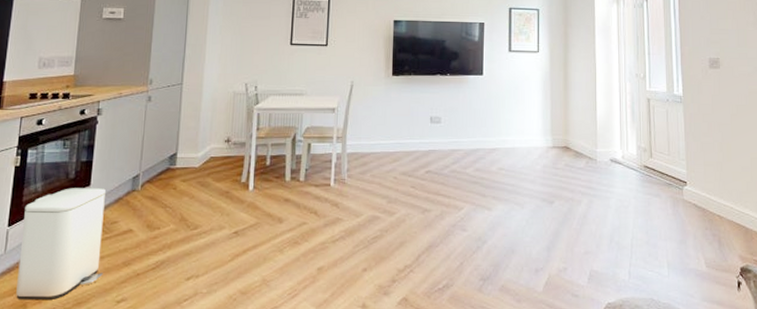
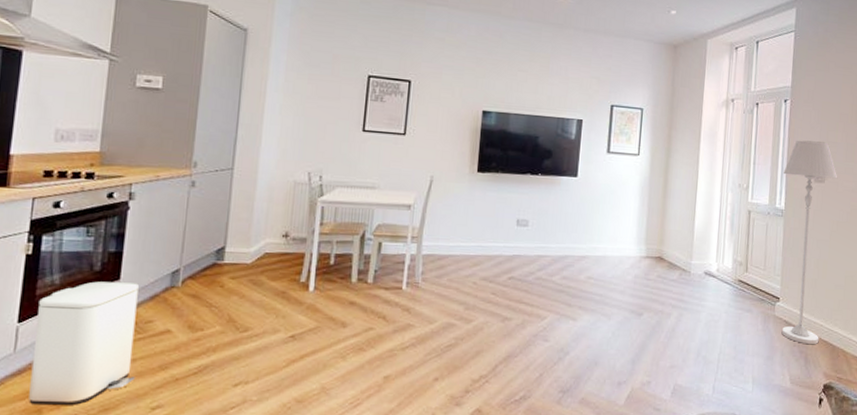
floor lamp: none [678,29,733,228] -> present [781,140,838,345]

